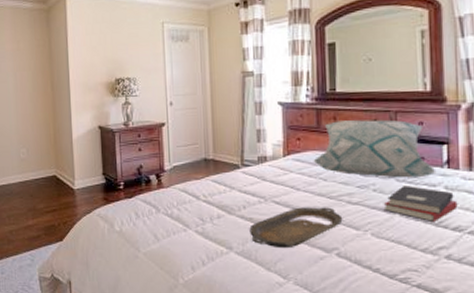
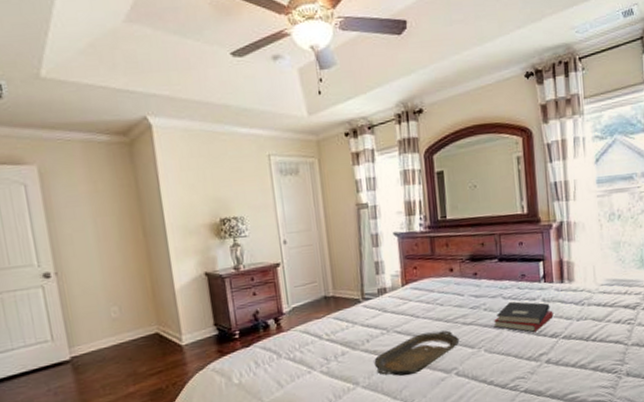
decorative pillow: present [313,120,437,178] -> none [429,242,536,297]

